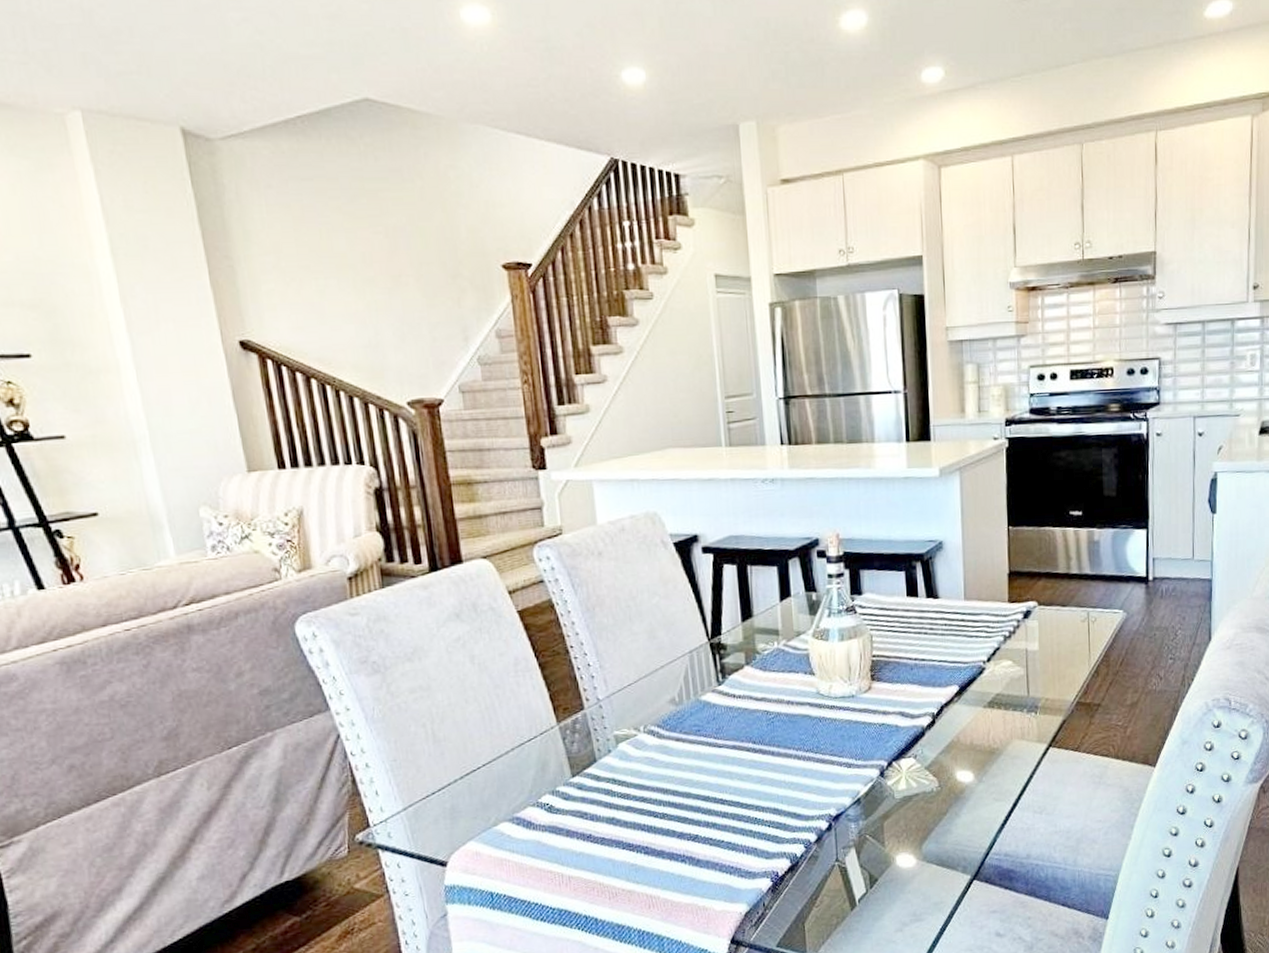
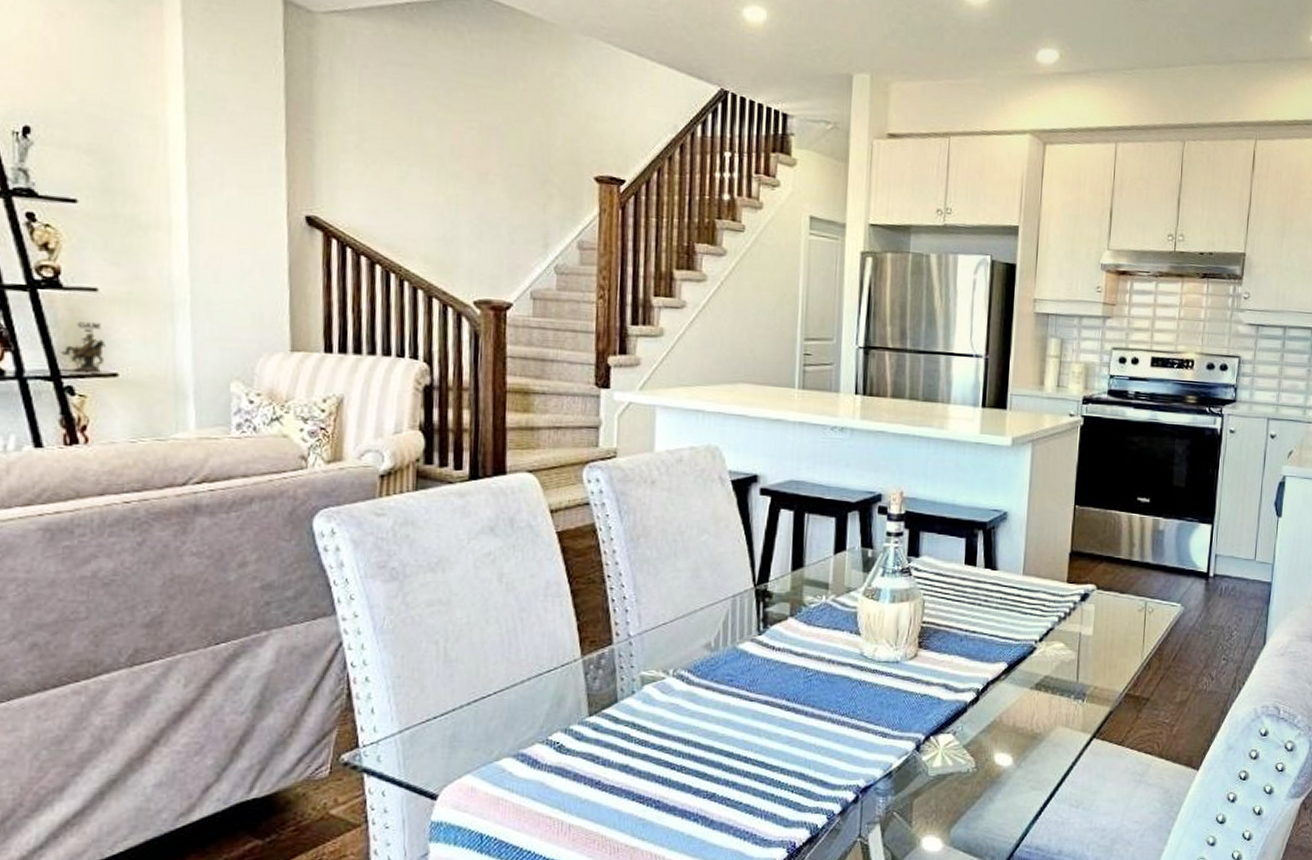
decorative figurine: none [44,468,83,517] -> present [61,322,106,374]

